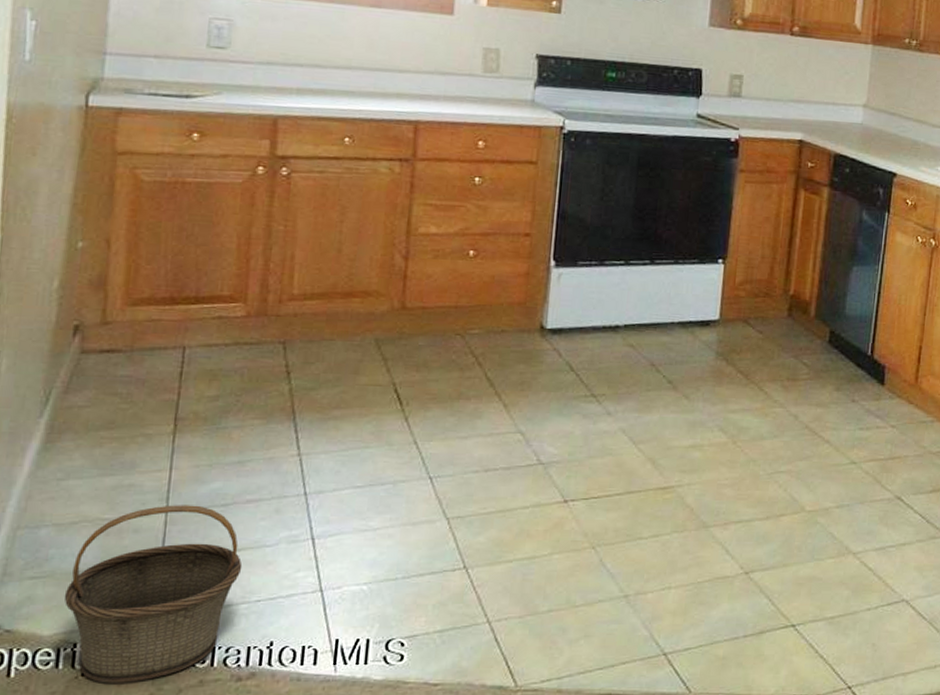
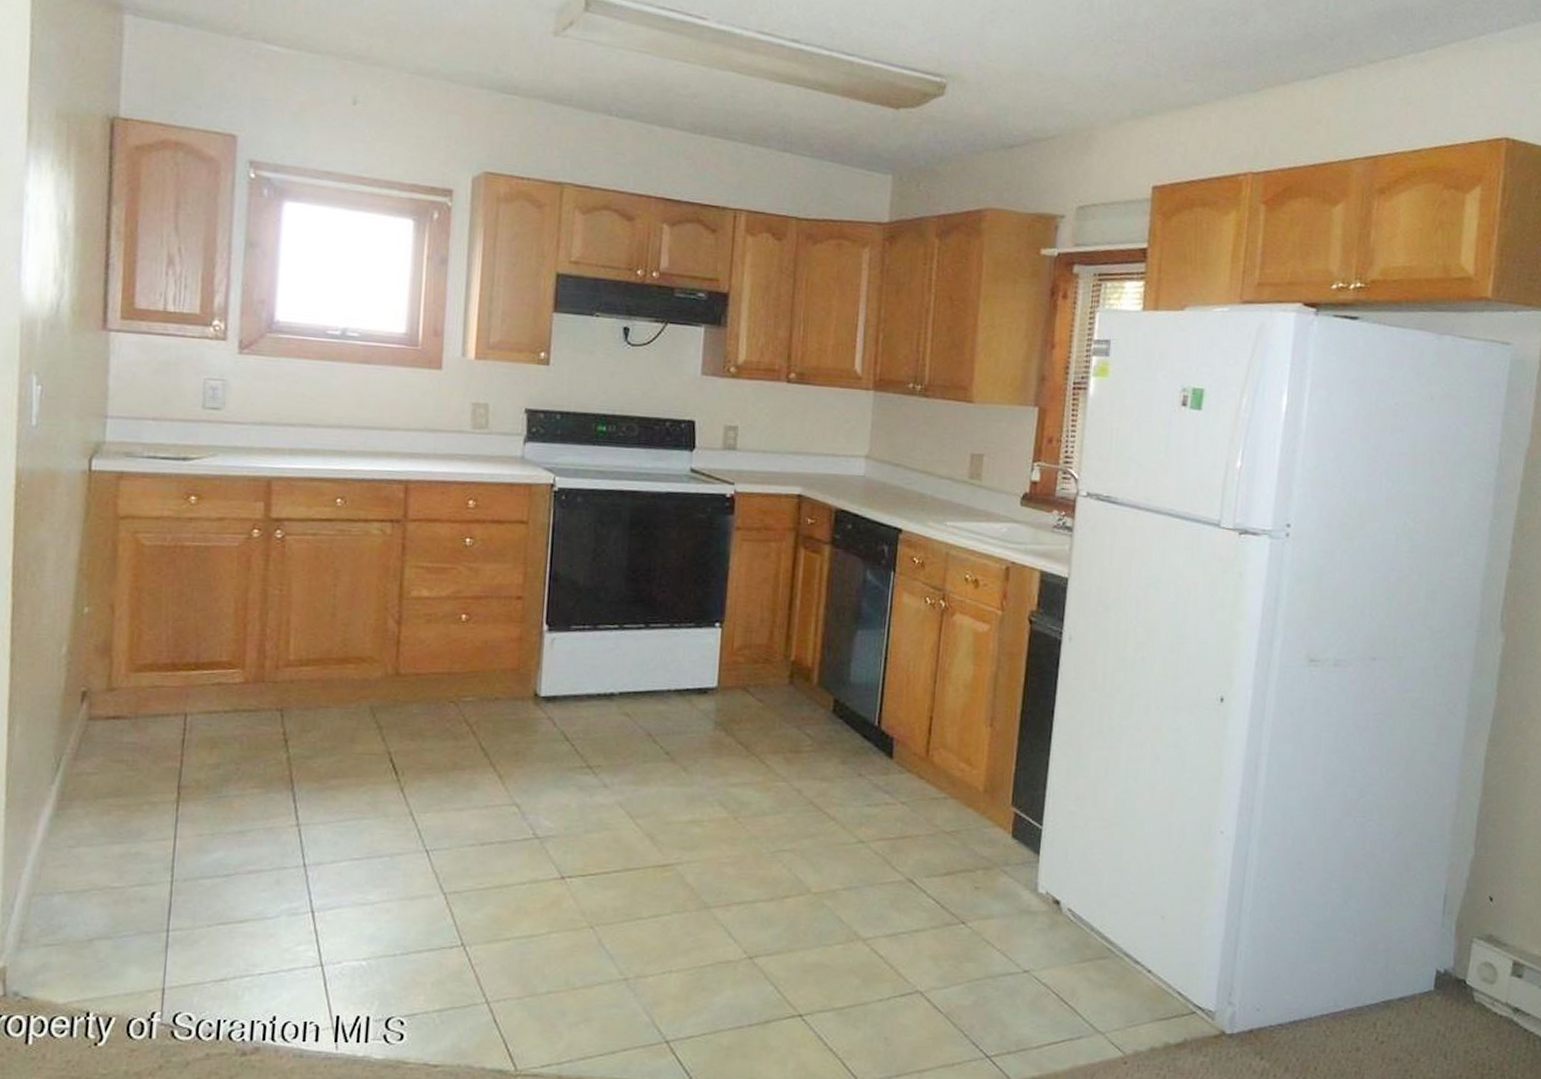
basket: present [64,505,243,683] -> none [77,874,245,1054]

